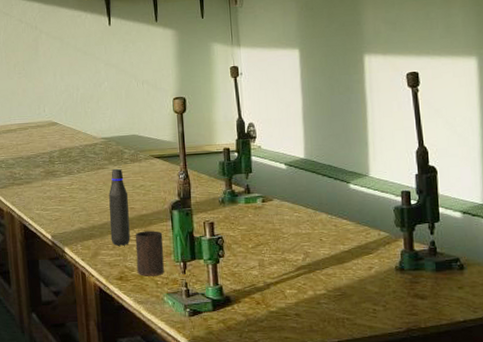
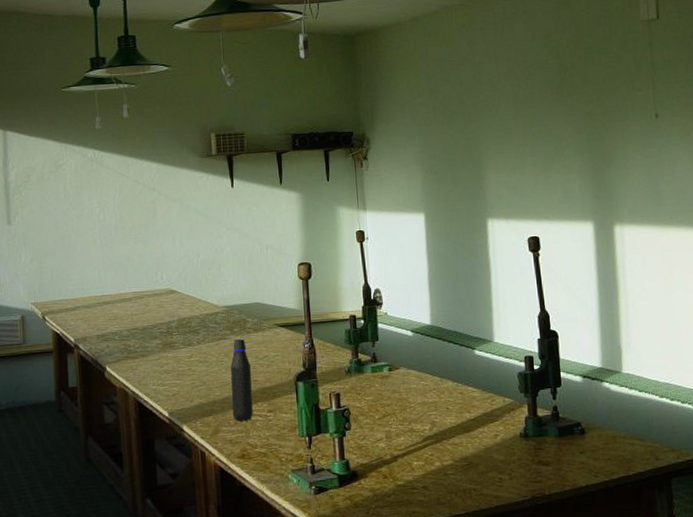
cup: present [135,230,164,276] -> none [258,404,289,453]

